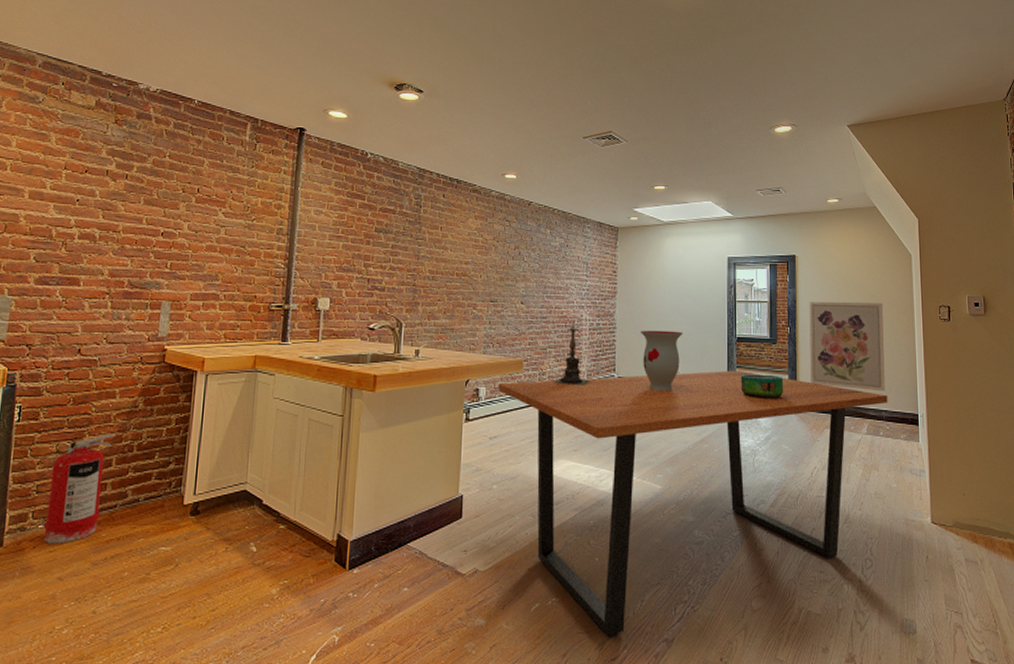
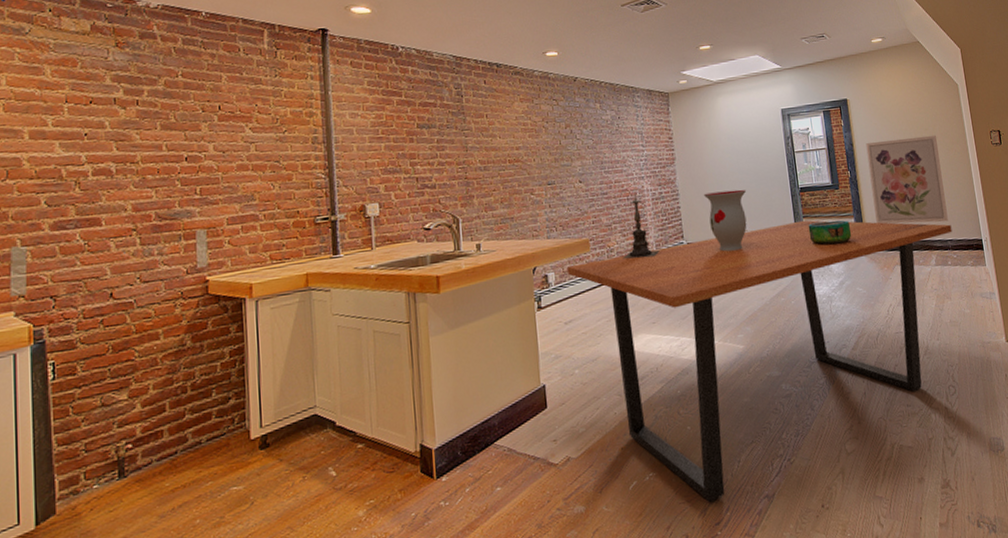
fire extinguisher: present [43,433,116,544] -> none [98,377,166,504]

